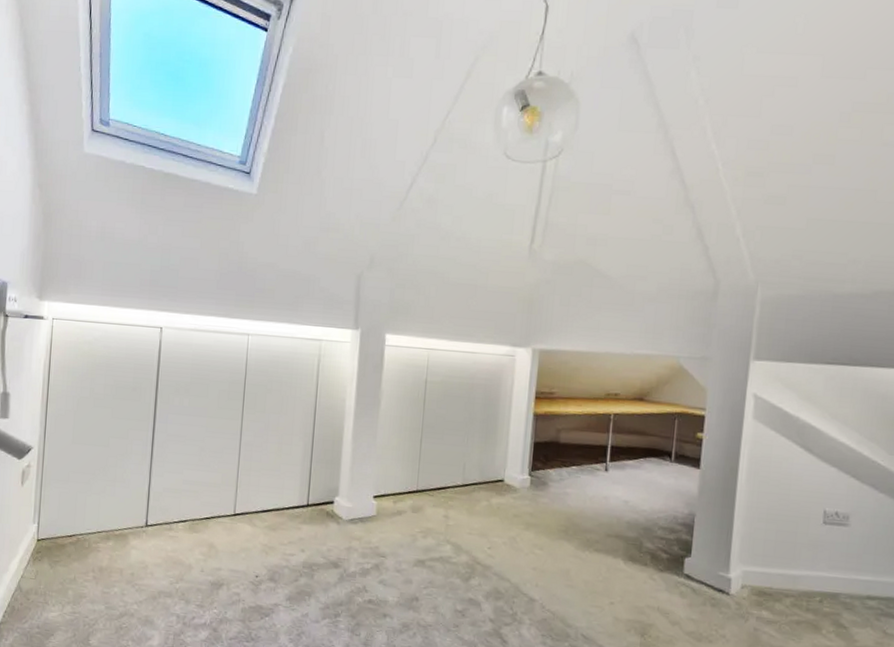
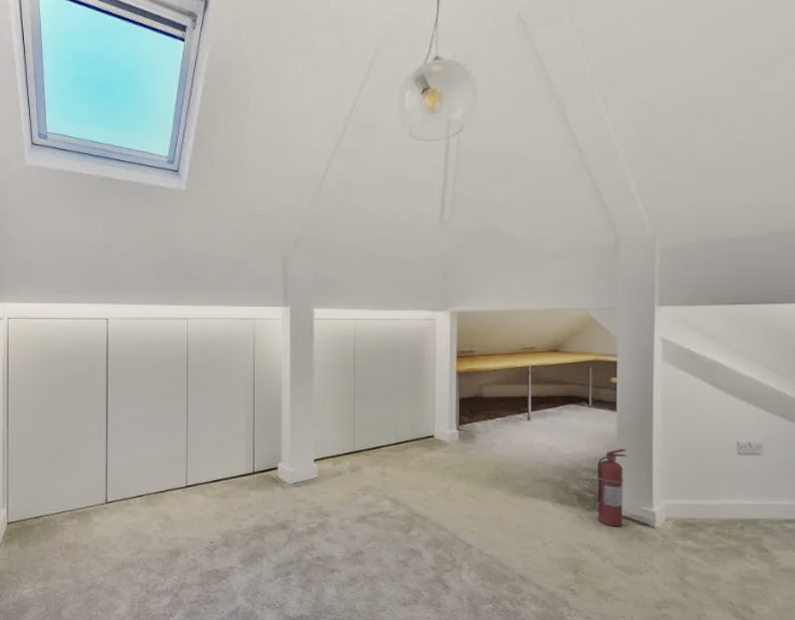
fire extinguisher: none [668,508,707,591] -> present [595,449,627,527]

